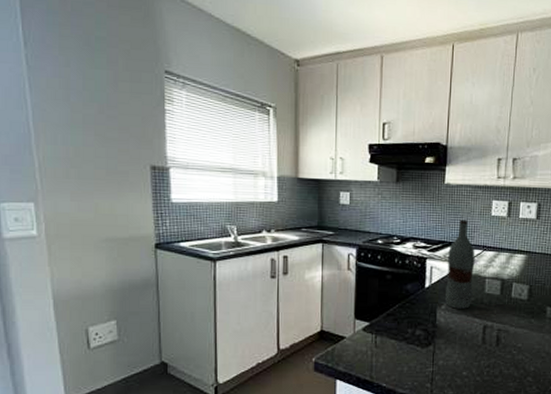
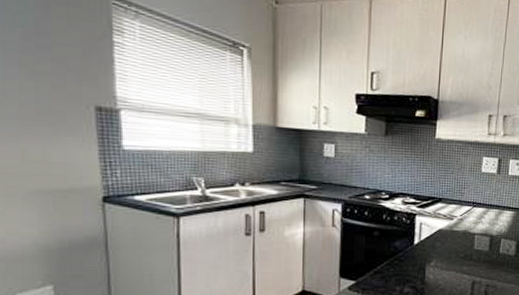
bottle: present [445,219,475,309] -> none [435,175,465,265]

